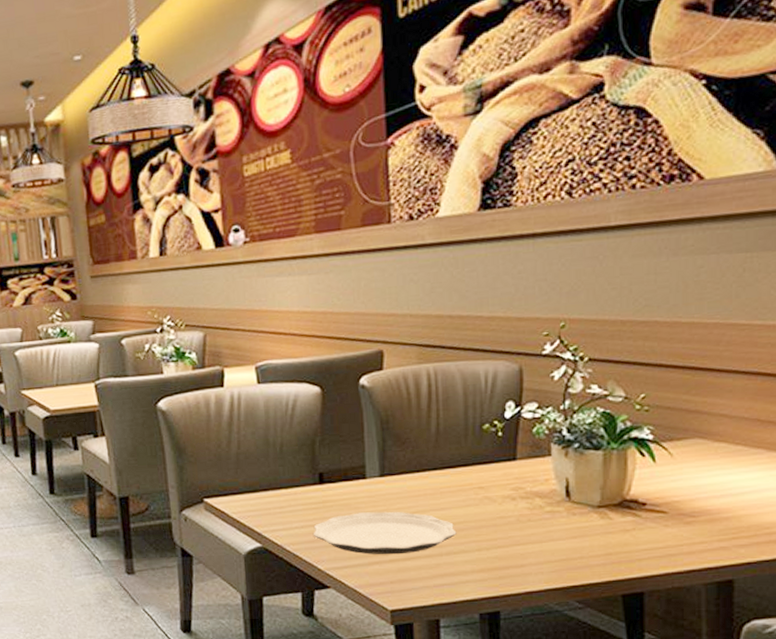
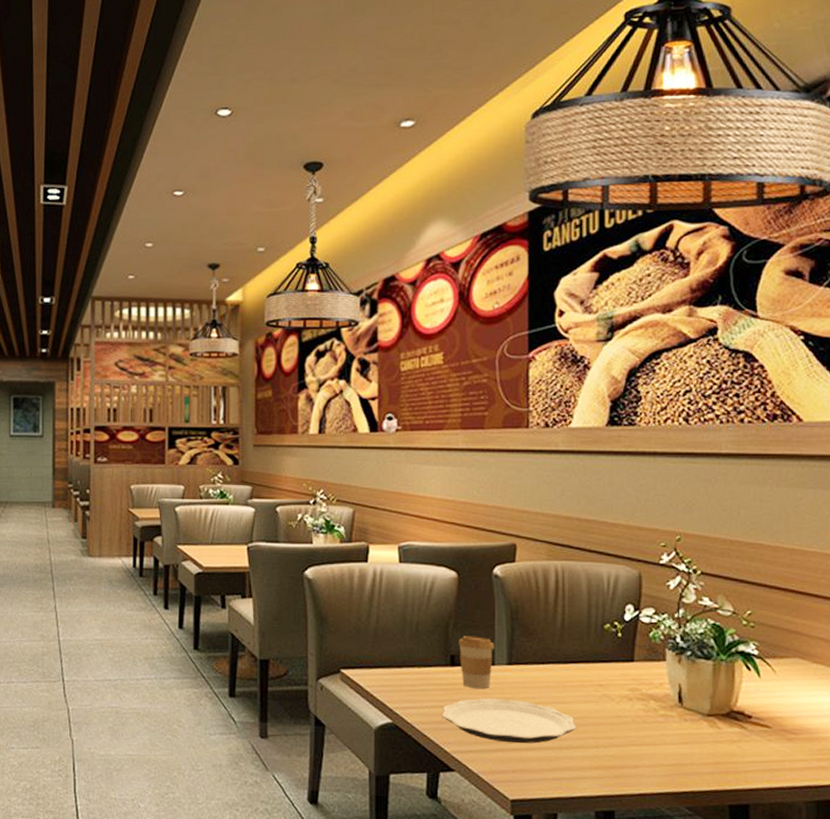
coffee cup: none [326,451,365,505] -> present [458,635,494,689]

